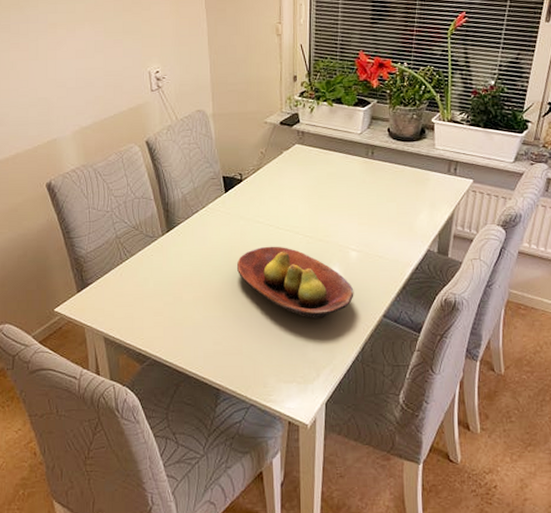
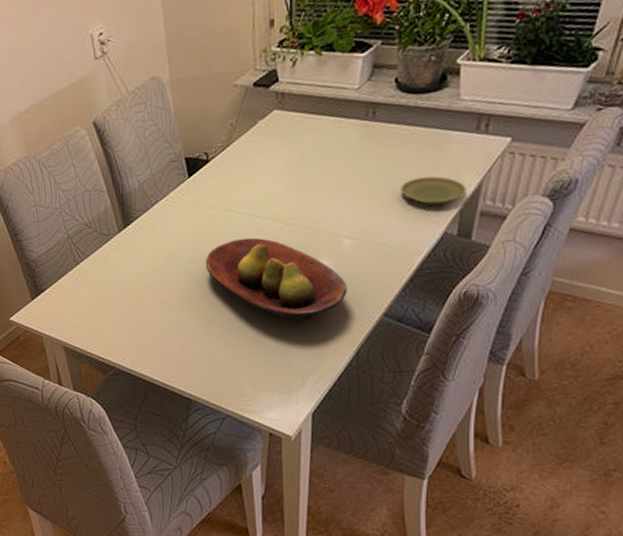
plate: none [394,204,443,228] -> present [401,176,466,205]

